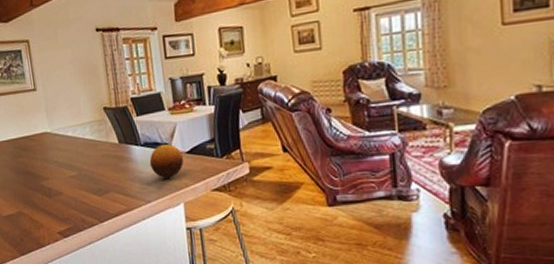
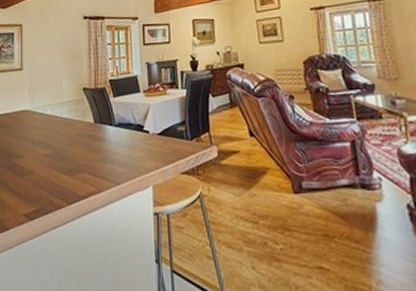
fruit: present [149,143,184,178] -> none [122,124,155,160]

